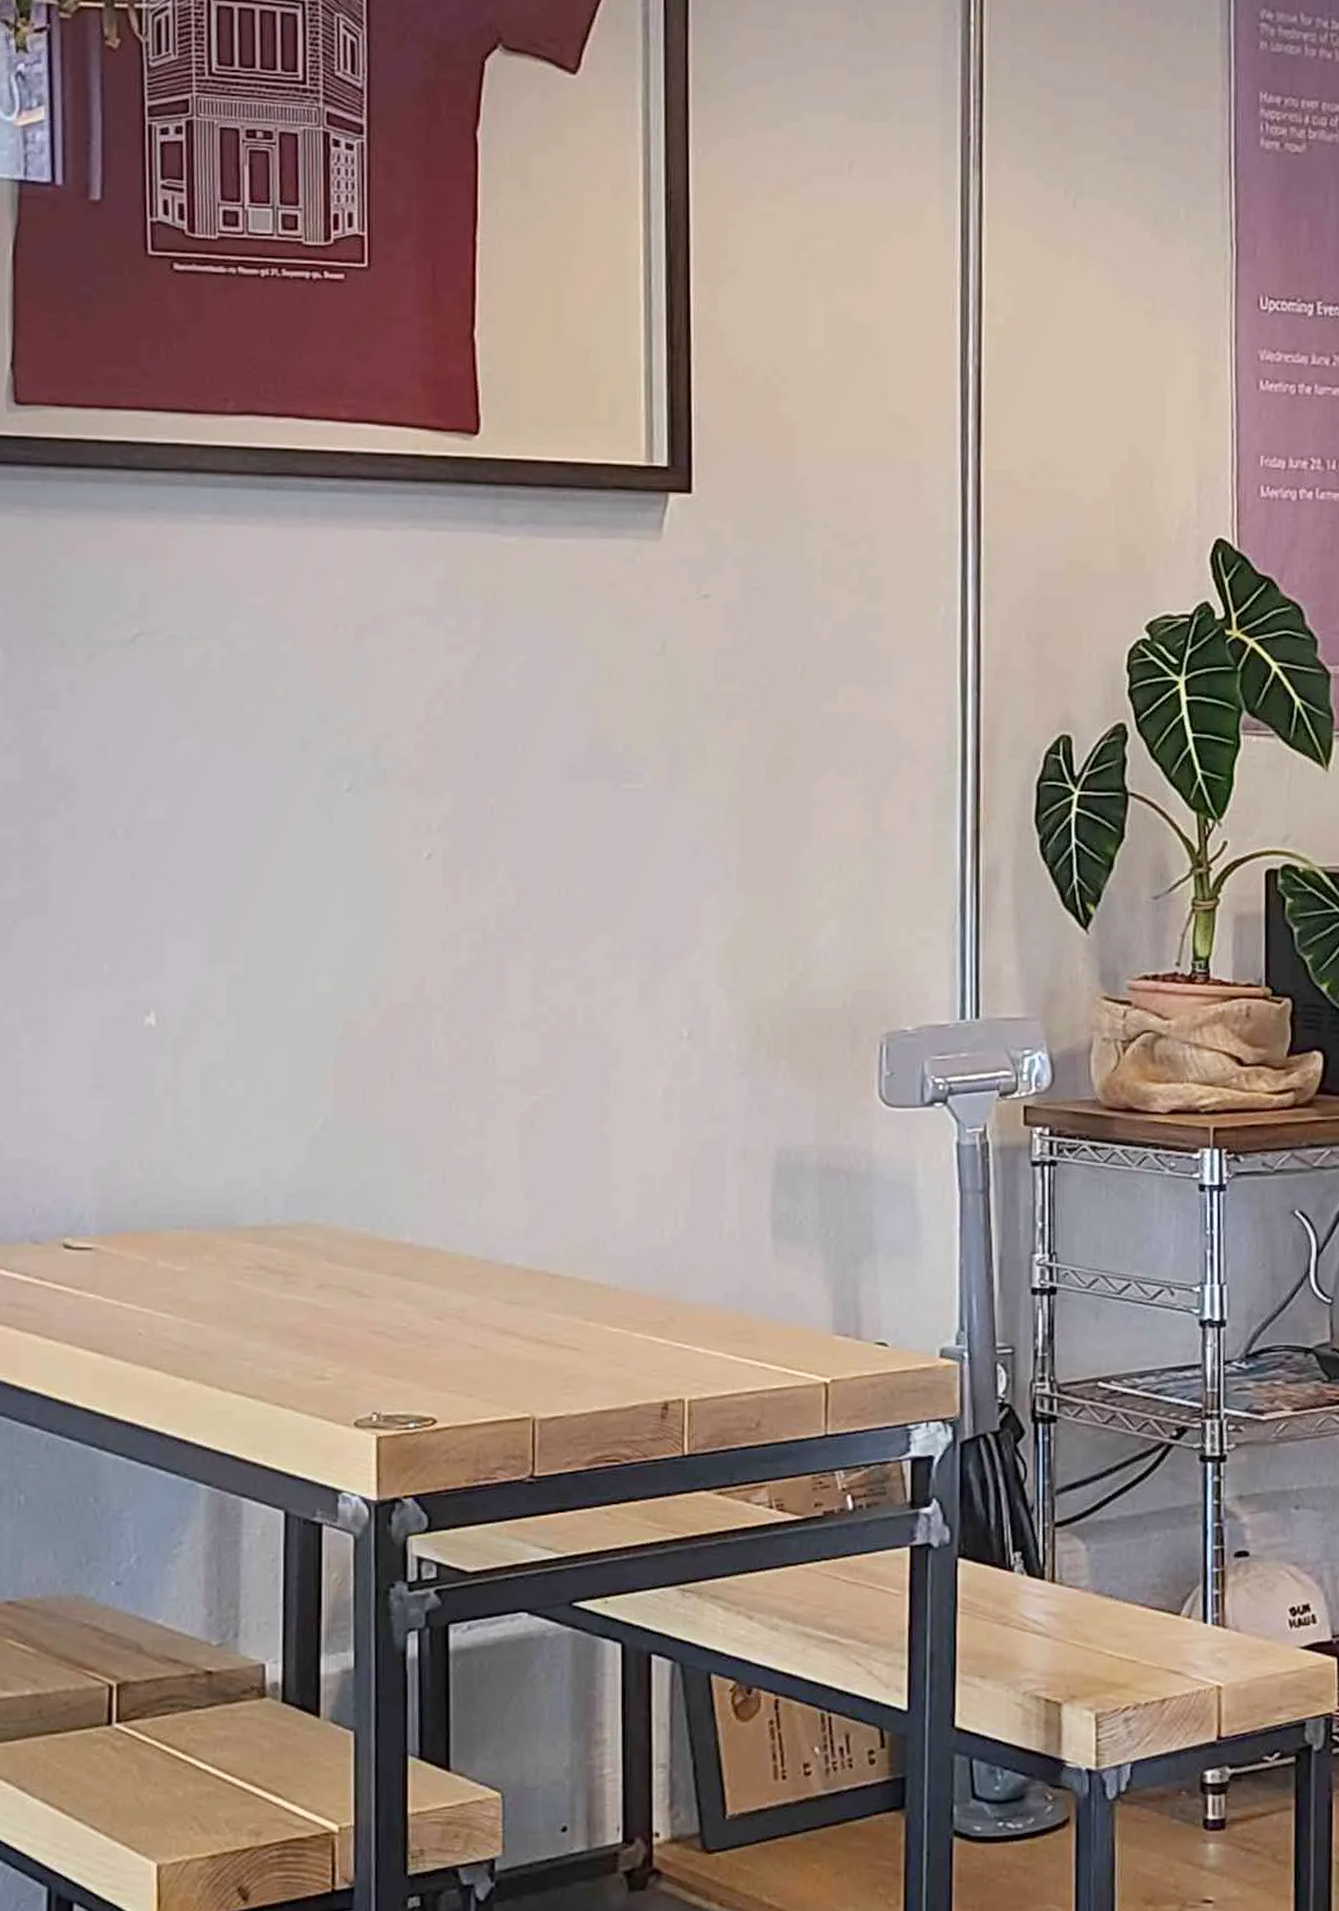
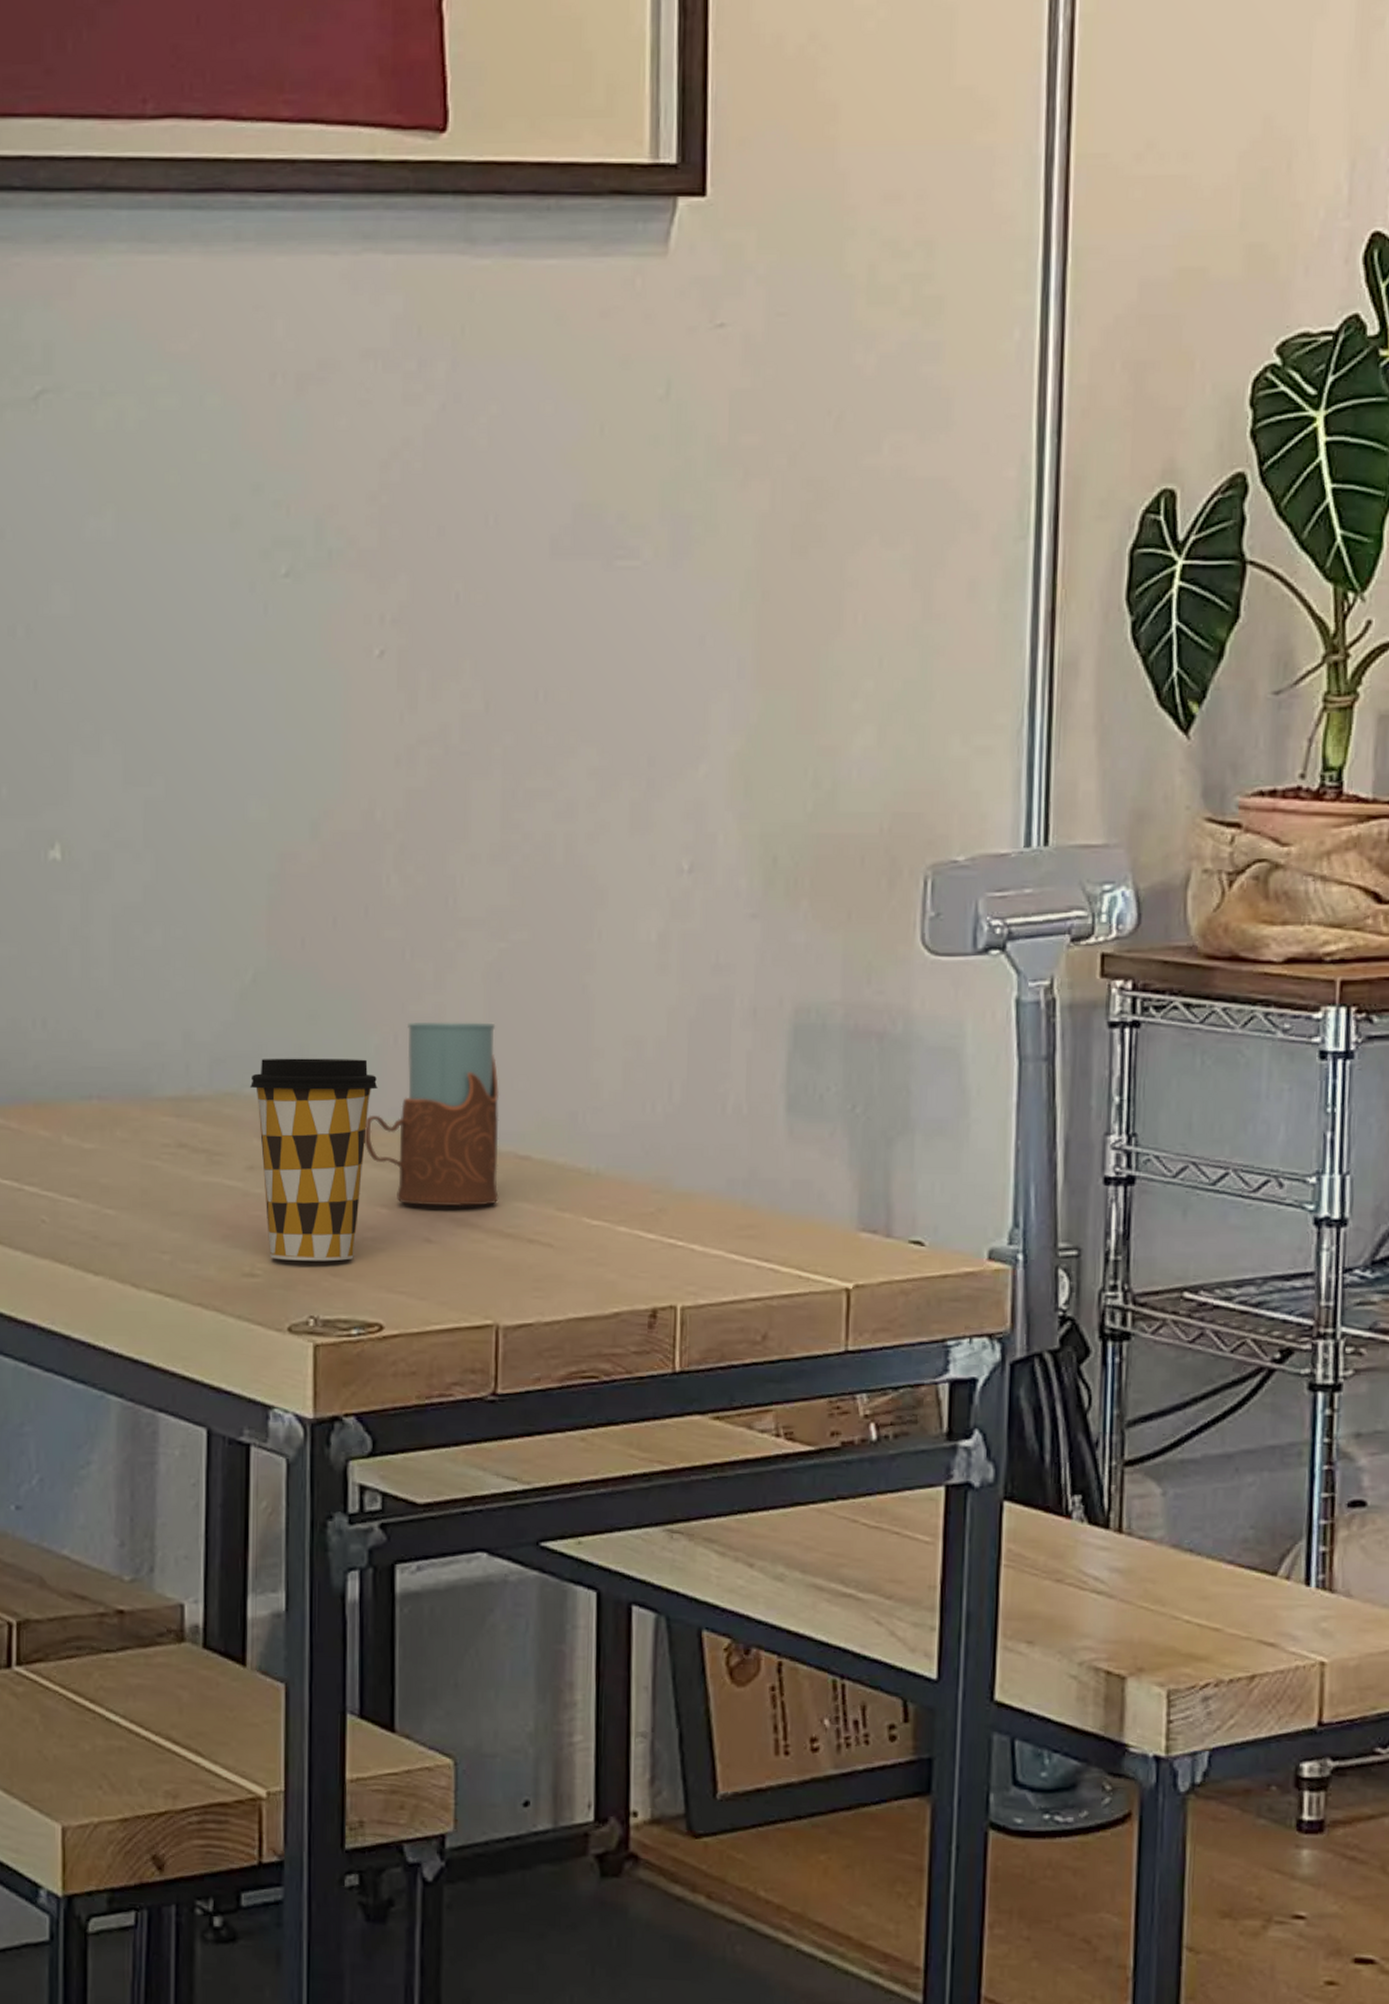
coffee cup: none [320,1193,430,1366] -> present [250,1058,378,1261]
drinking glass: none [418,1162,534,1318] -> present [364,1021,500,1207]

